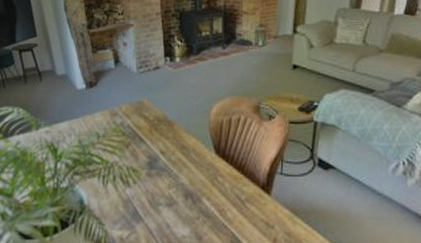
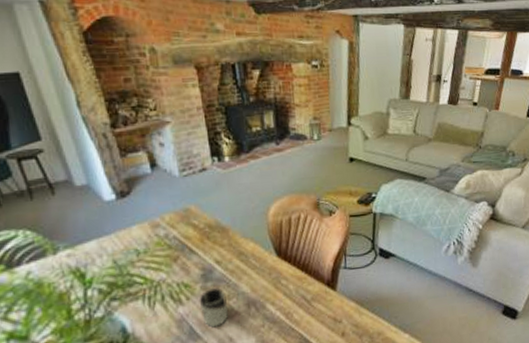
cup: none [143,175,167,212] -> present [199,287,228,328]

